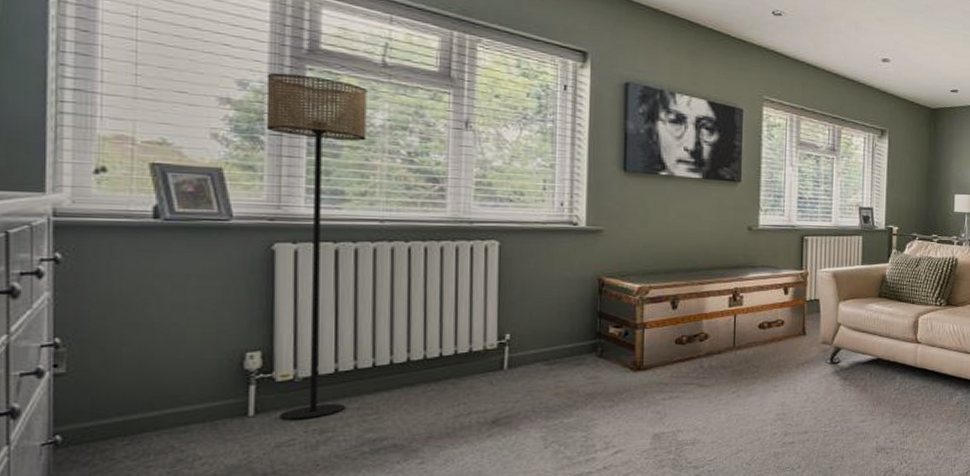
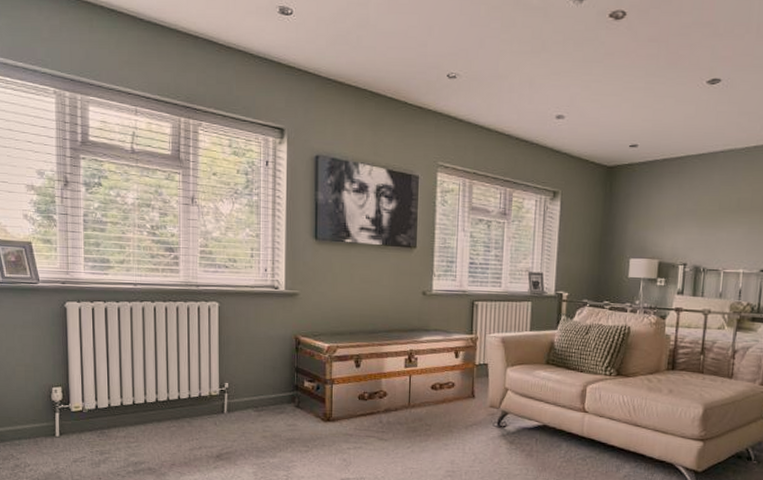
floor lamp: present [266,72,367,420] -> none [55,162,122,442]

